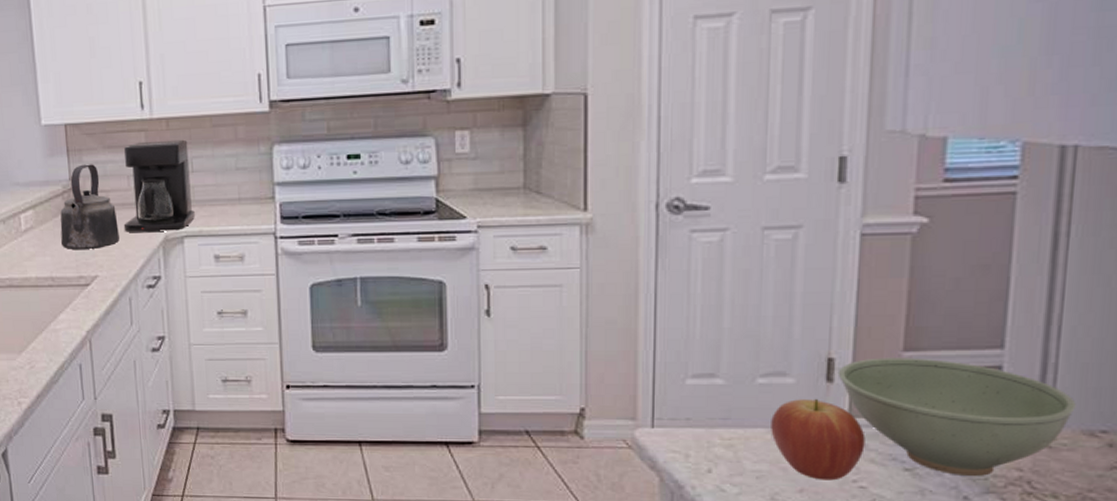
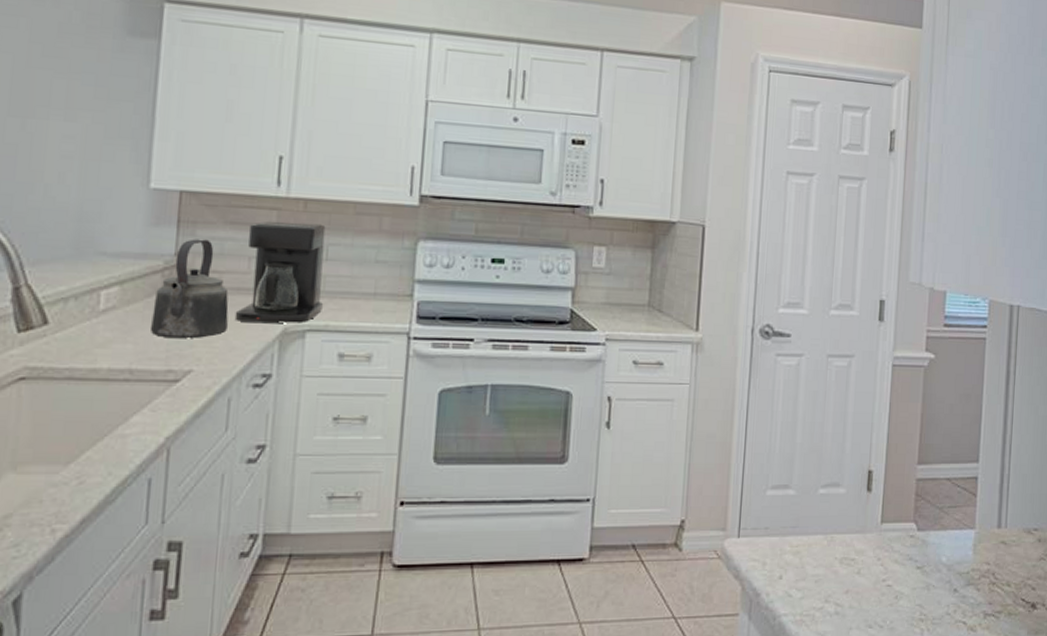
fruit: present [771,398,866,481] -> none [827,506,892,581]
bowl: present [837,358,1076,476] -> none [875,470,1020,571]

